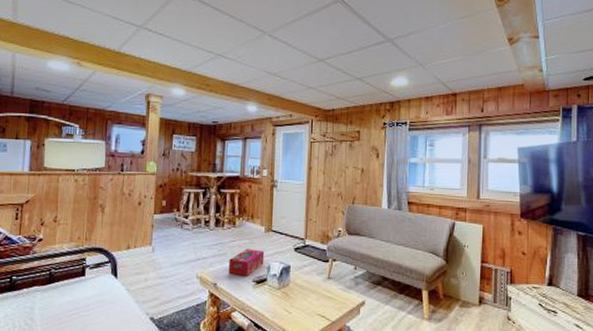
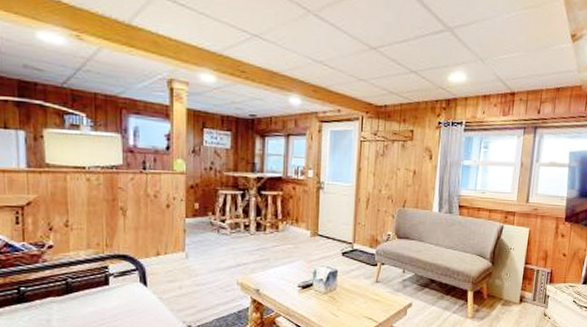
tissue box: present [228,249,265,277] -> none [272,254,310,282]

